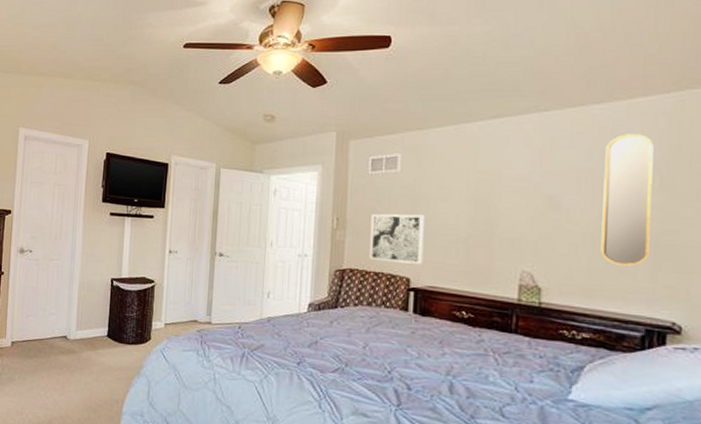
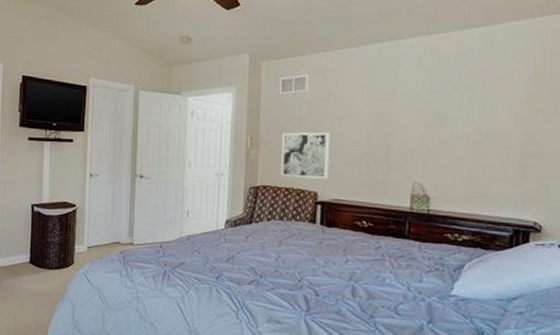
home mirror: present [601,134,654,266] -> none [479,55,523,174]

